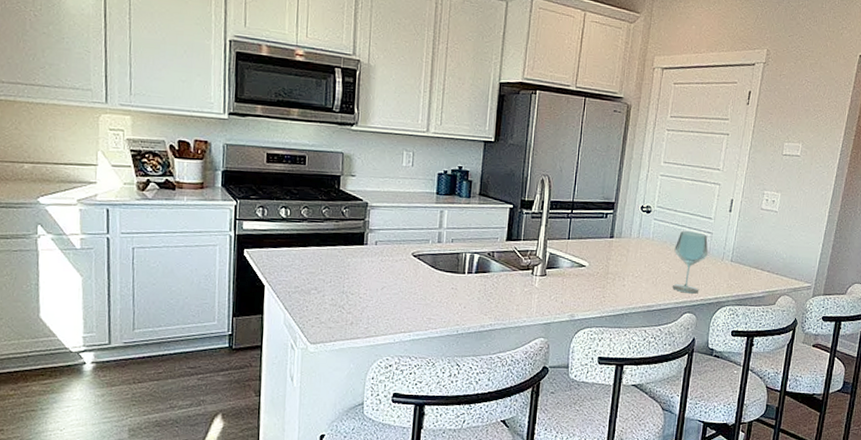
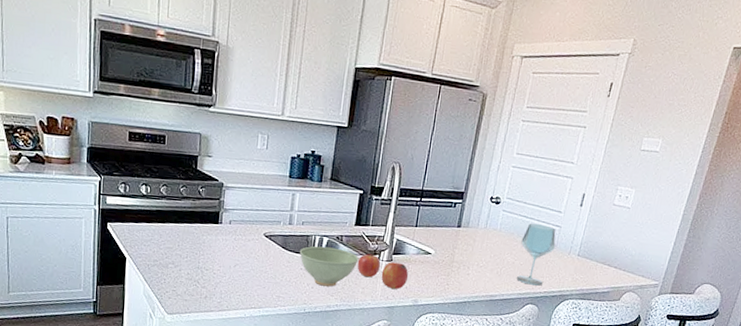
bowl: none [449,263,512,306] -> present [299,246,359,287]
fruit: none [510,268,535,294] -> present [357,253,381,278]
fruit: none [535,276,564,304] -> present [381,262,409,289]

